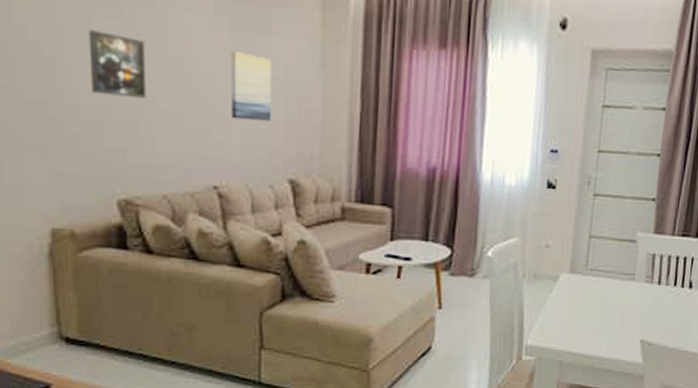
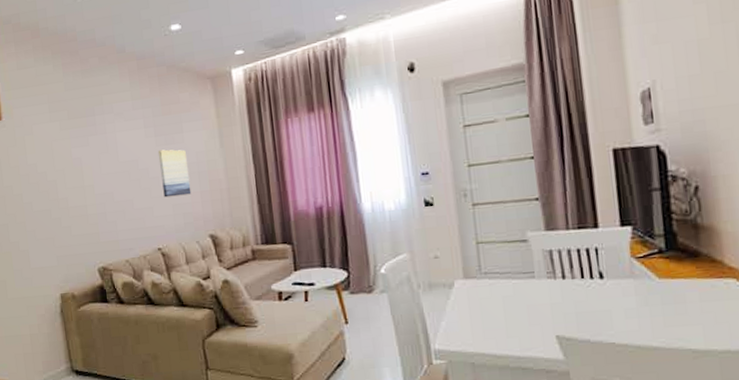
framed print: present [88,30,147,98] -> none [70,156,109,198]

